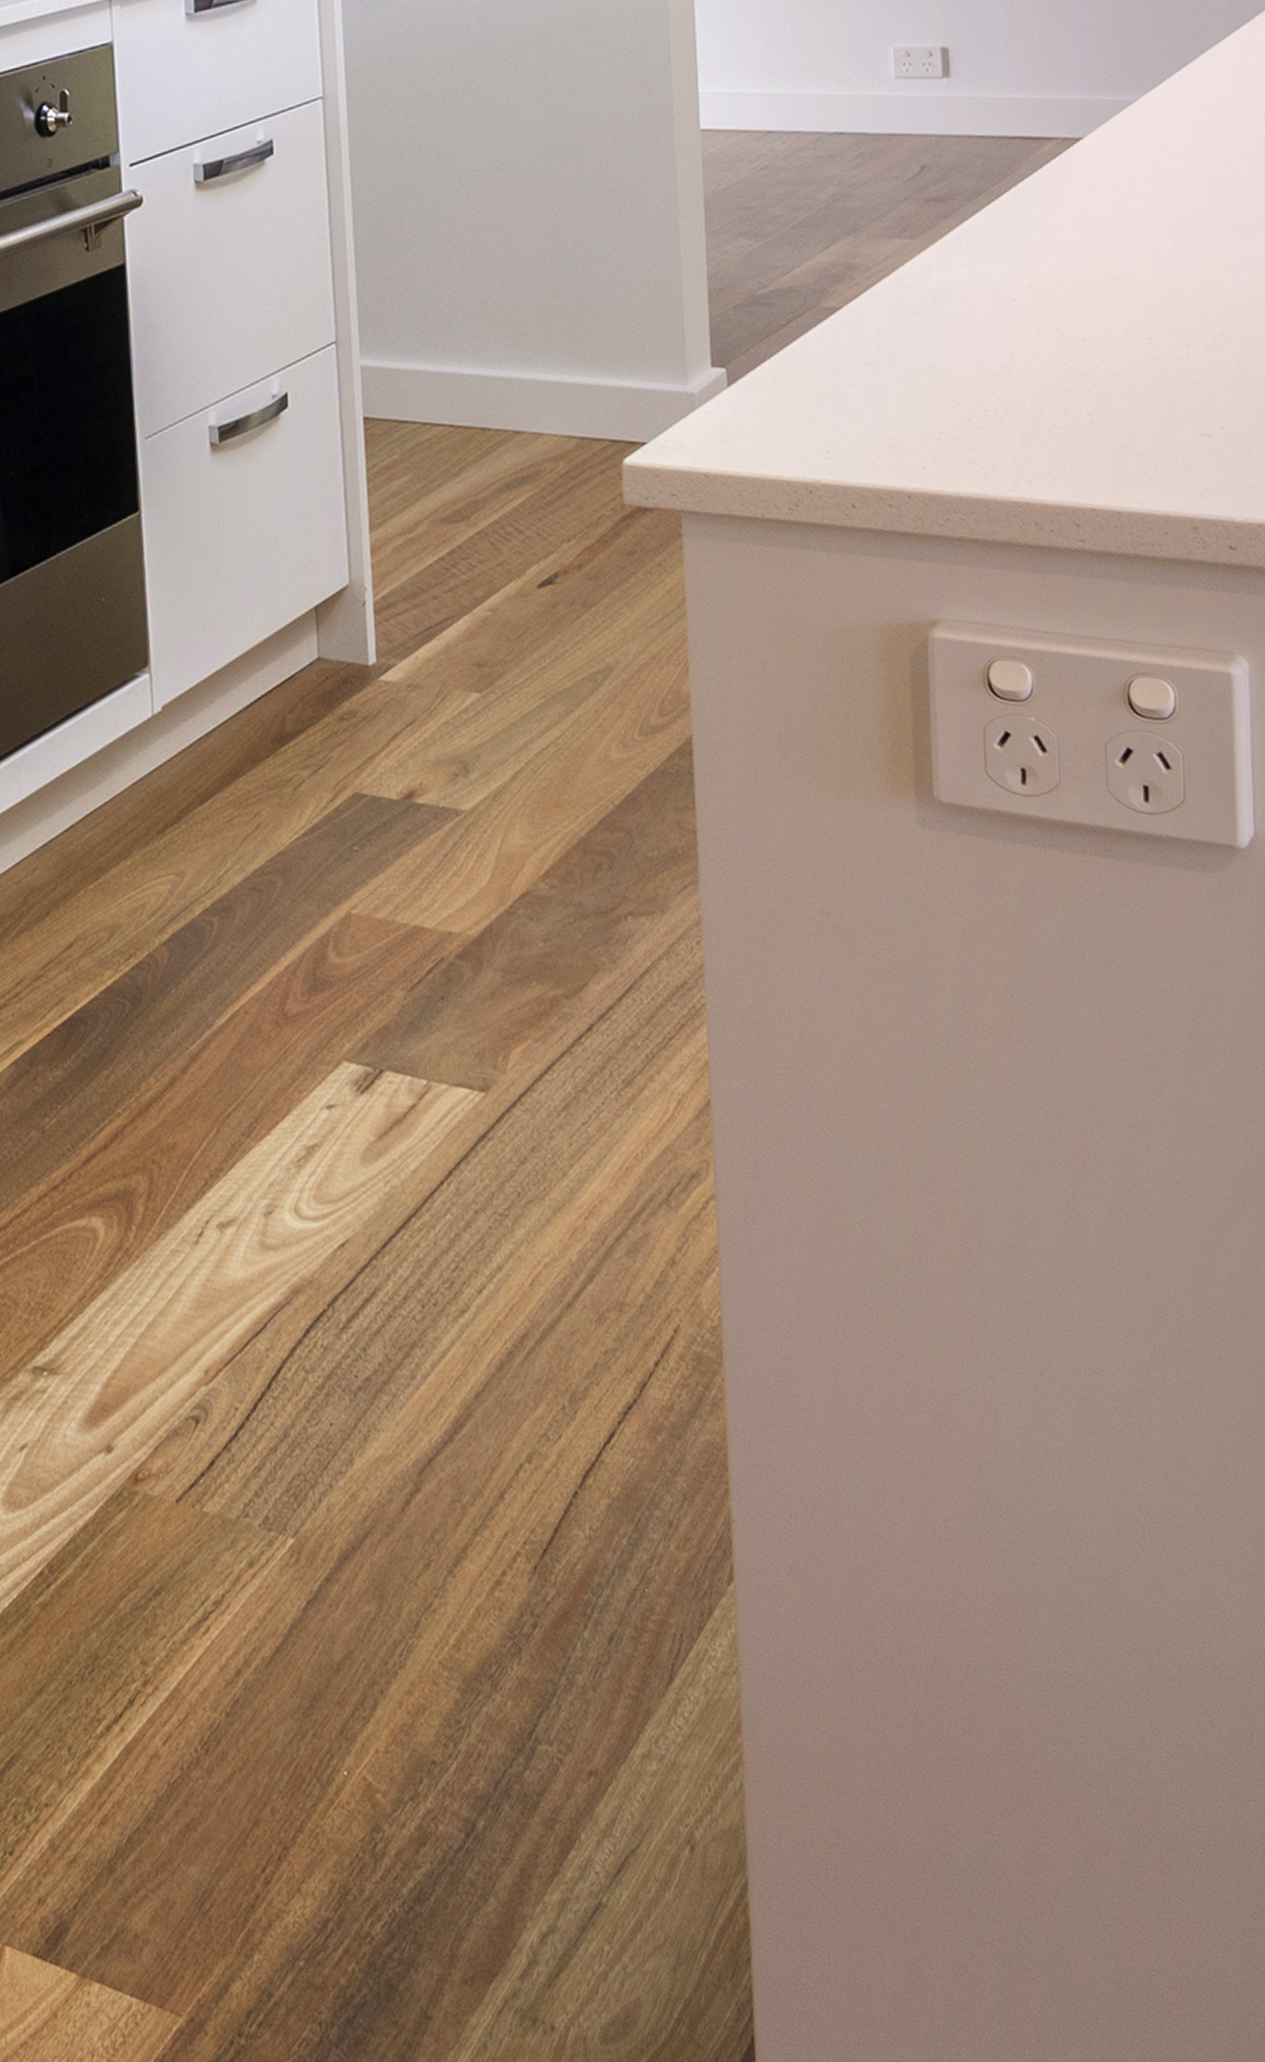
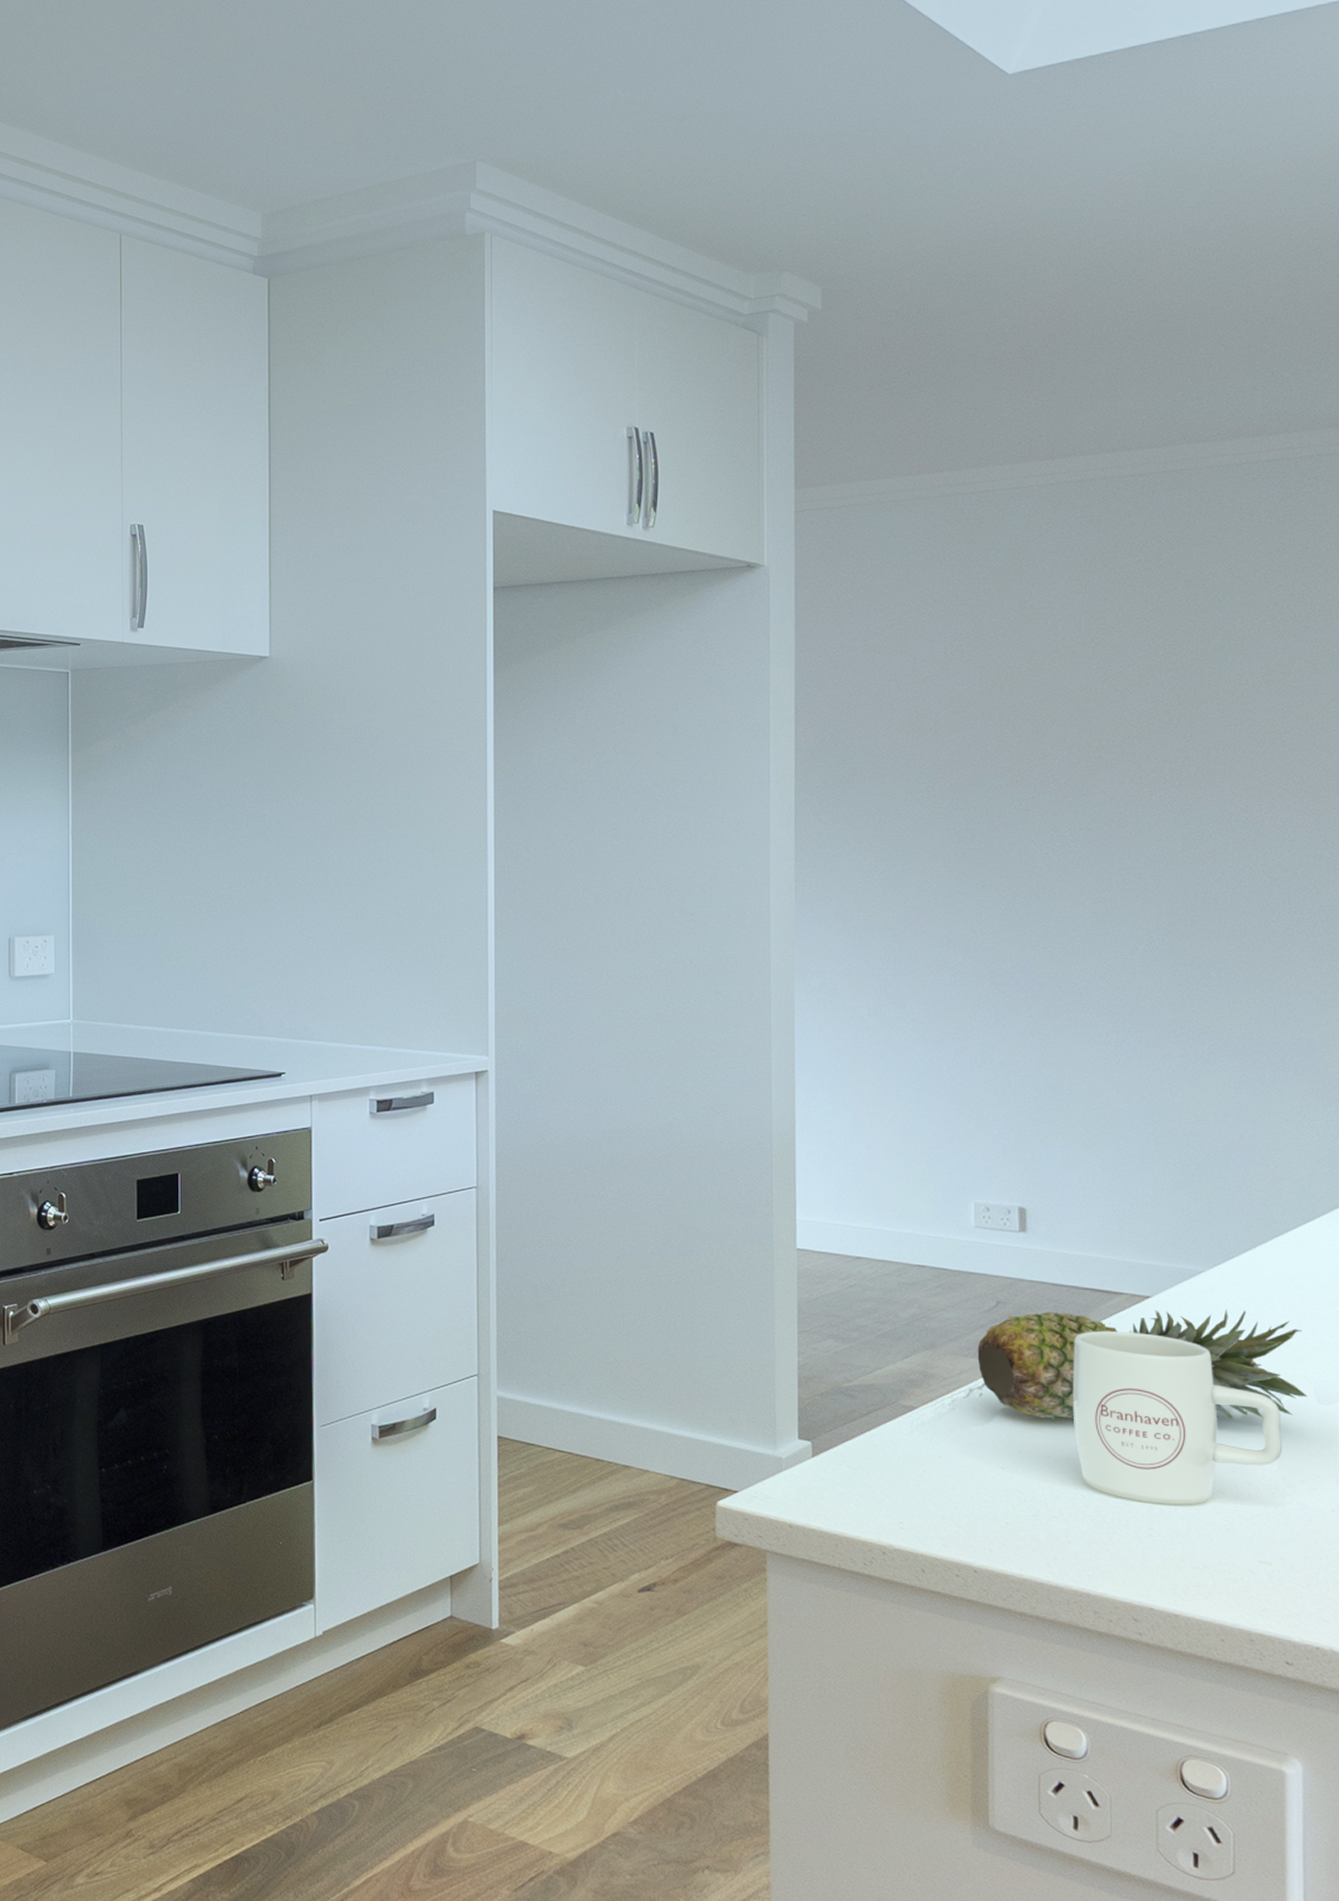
fruit: none [902,141,1243,301] -> present [977,1308,1307,1420]
mug: none [1003,182,1220,384] -> present [1072,1331,1283,1505]

